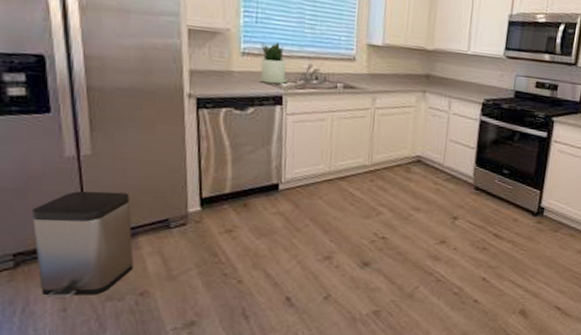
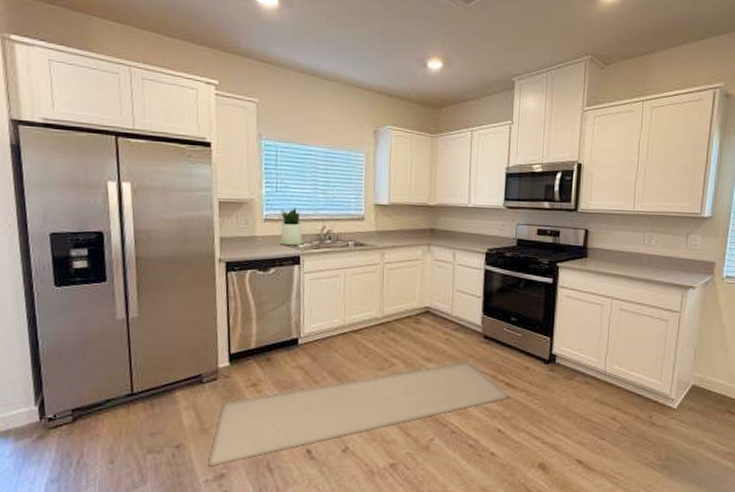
pedal bin: present [31,190,133,298] -> none [88,350,171,450]
rug: none [175,211,498,316] -> present [207,361,512,468]

